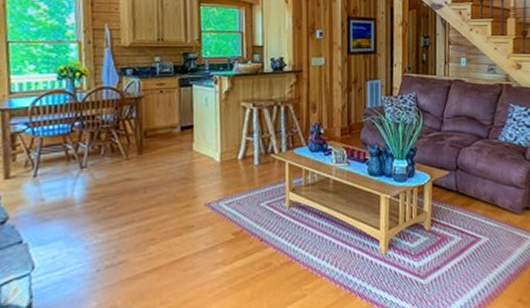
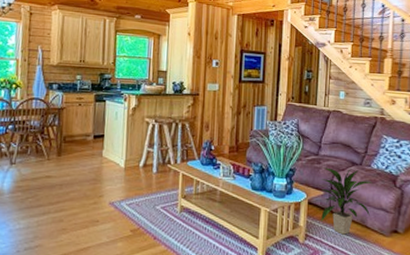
indoor plant: none [445,142,501,217] -> present [321,167,373,235]

